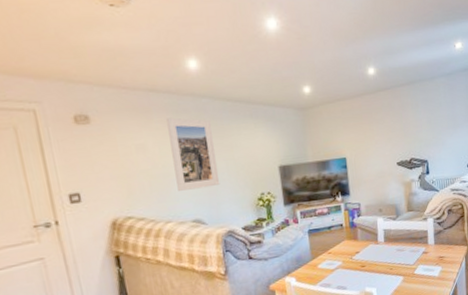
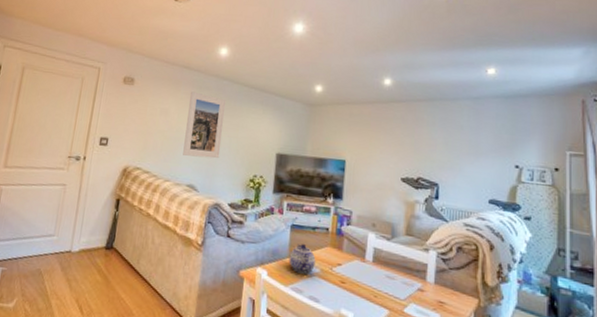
teapot: none [312,244,337,271] -> present [288,243,316,274]

